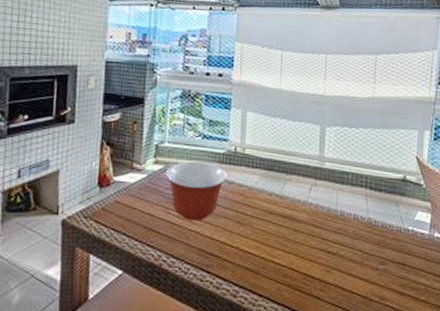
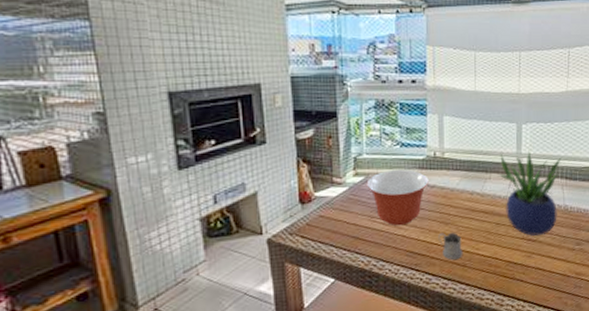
tea glass holder: none [233,234,258,265] -> present [438,232,463,260]
potted plant: none [300,154,366,250] -> present [499,150,561,237]

